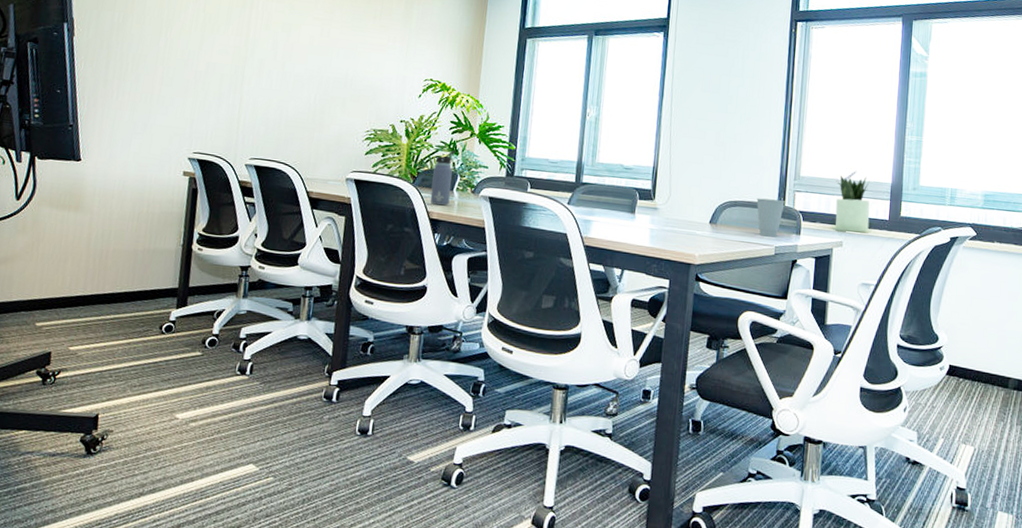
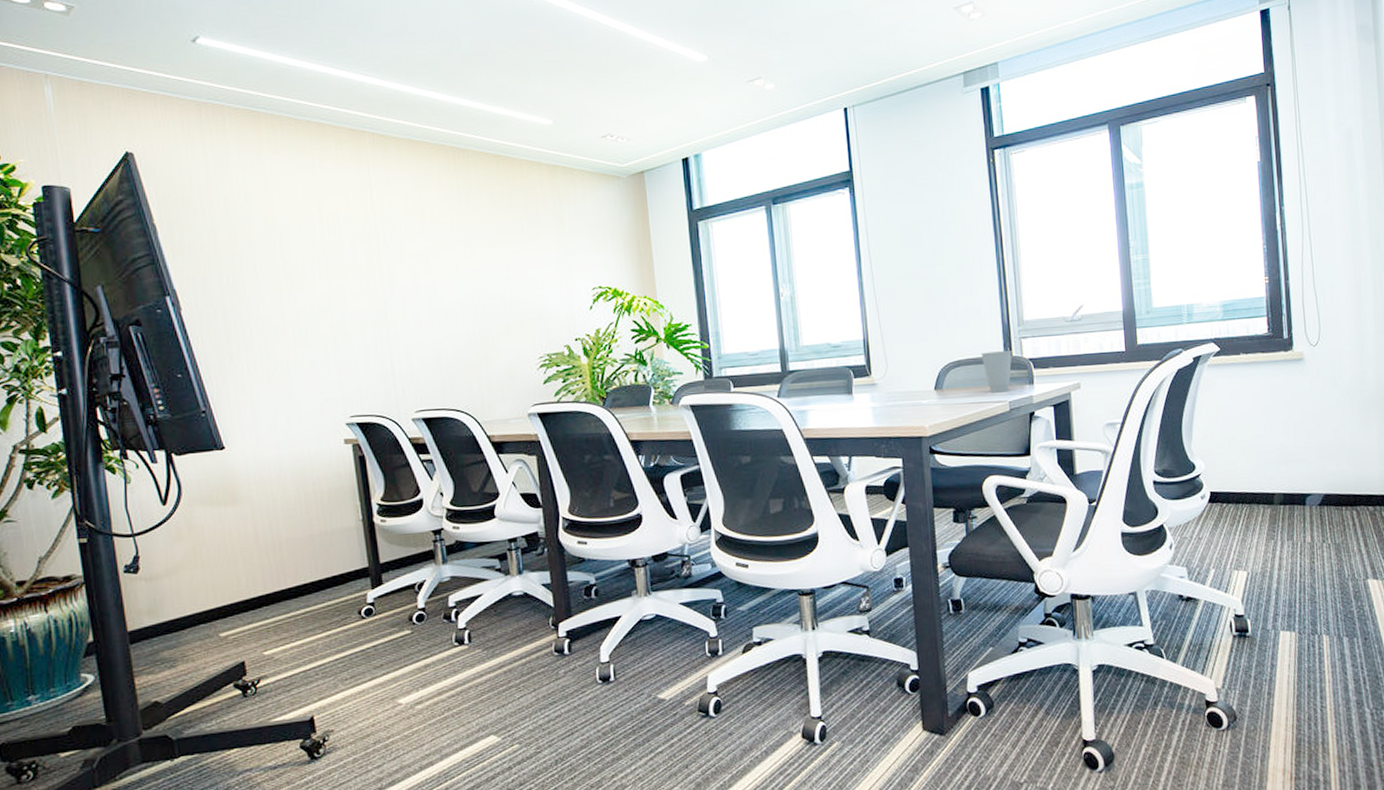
water bottle: present [430,150,456,206] -> none [622,361,648,425]
planter: present [832,175,872,234] -> none [1066,308,1110,373]

